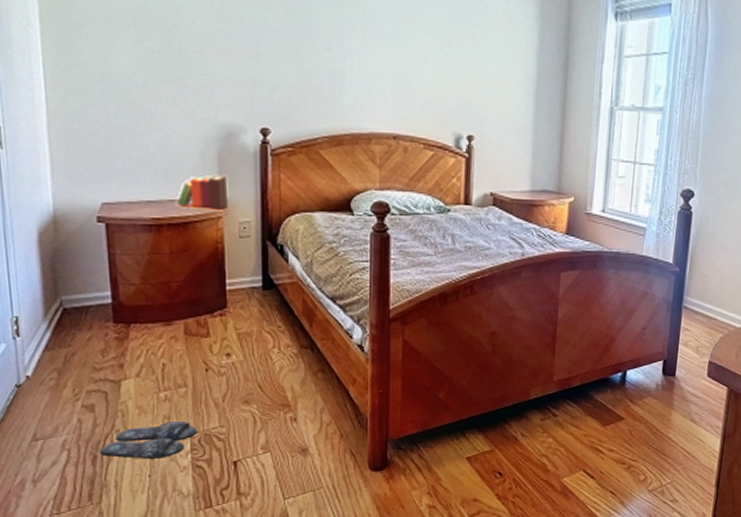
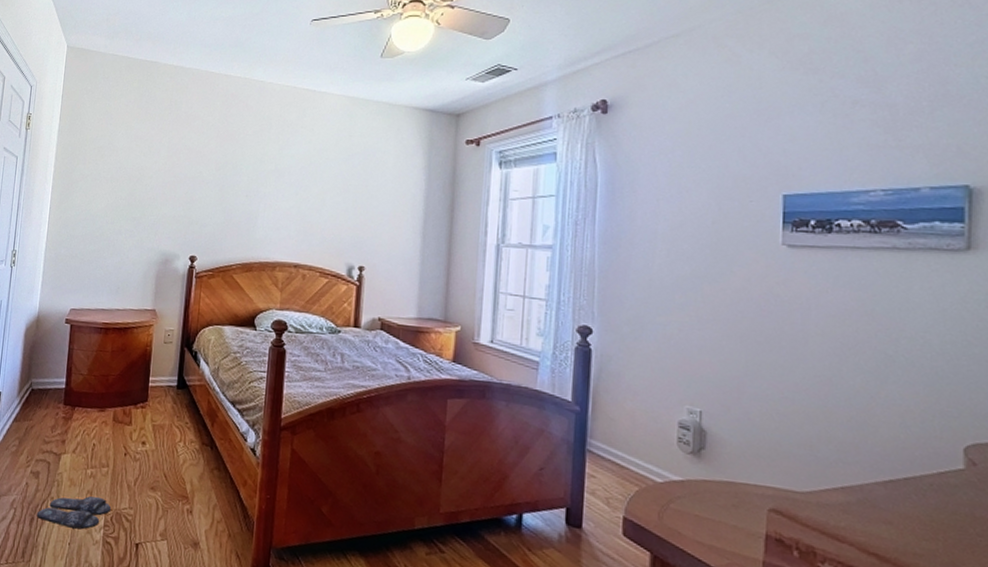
books: present [177,176,229,210] -> none [122,292,160,319]

